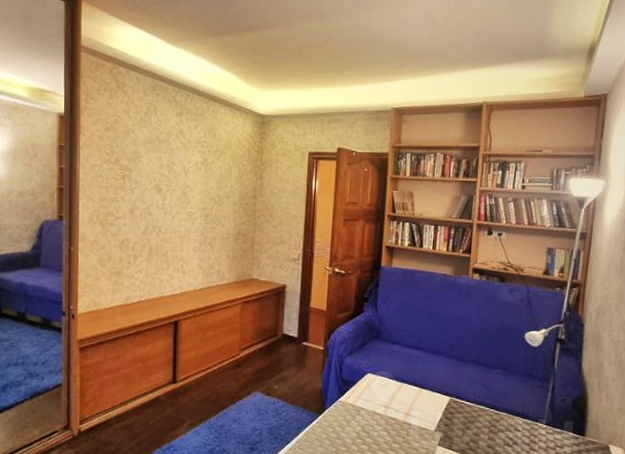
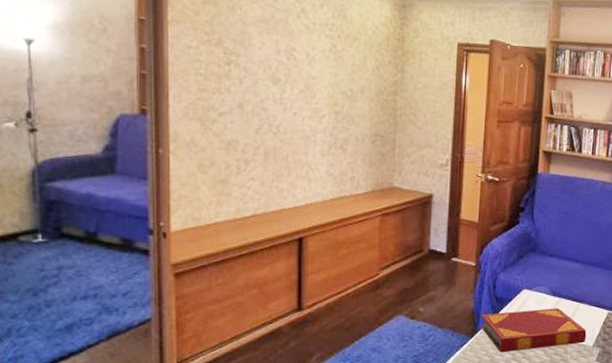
hardback book: none [327,392,429,431] -> present [479,308,587,353]

